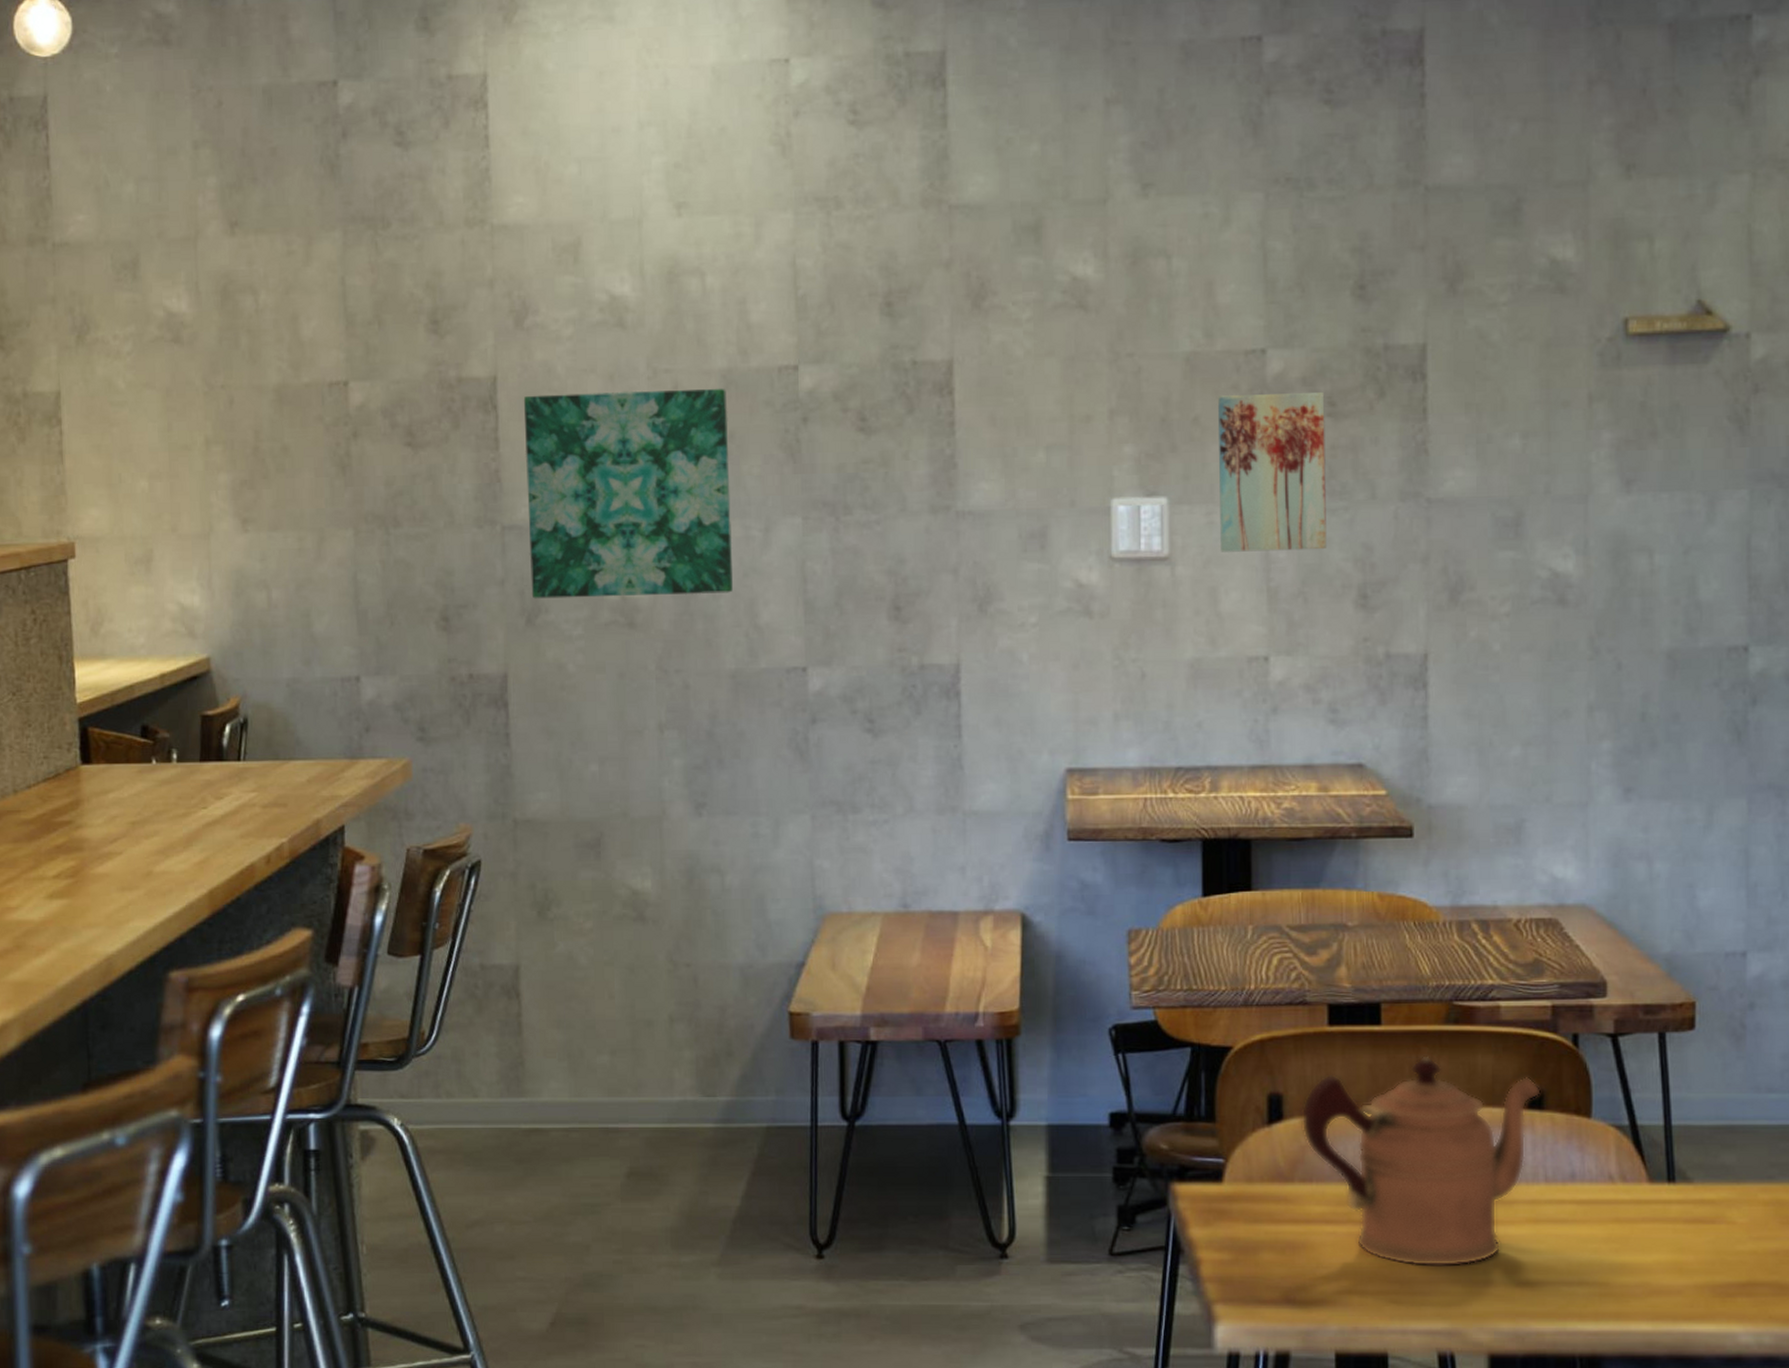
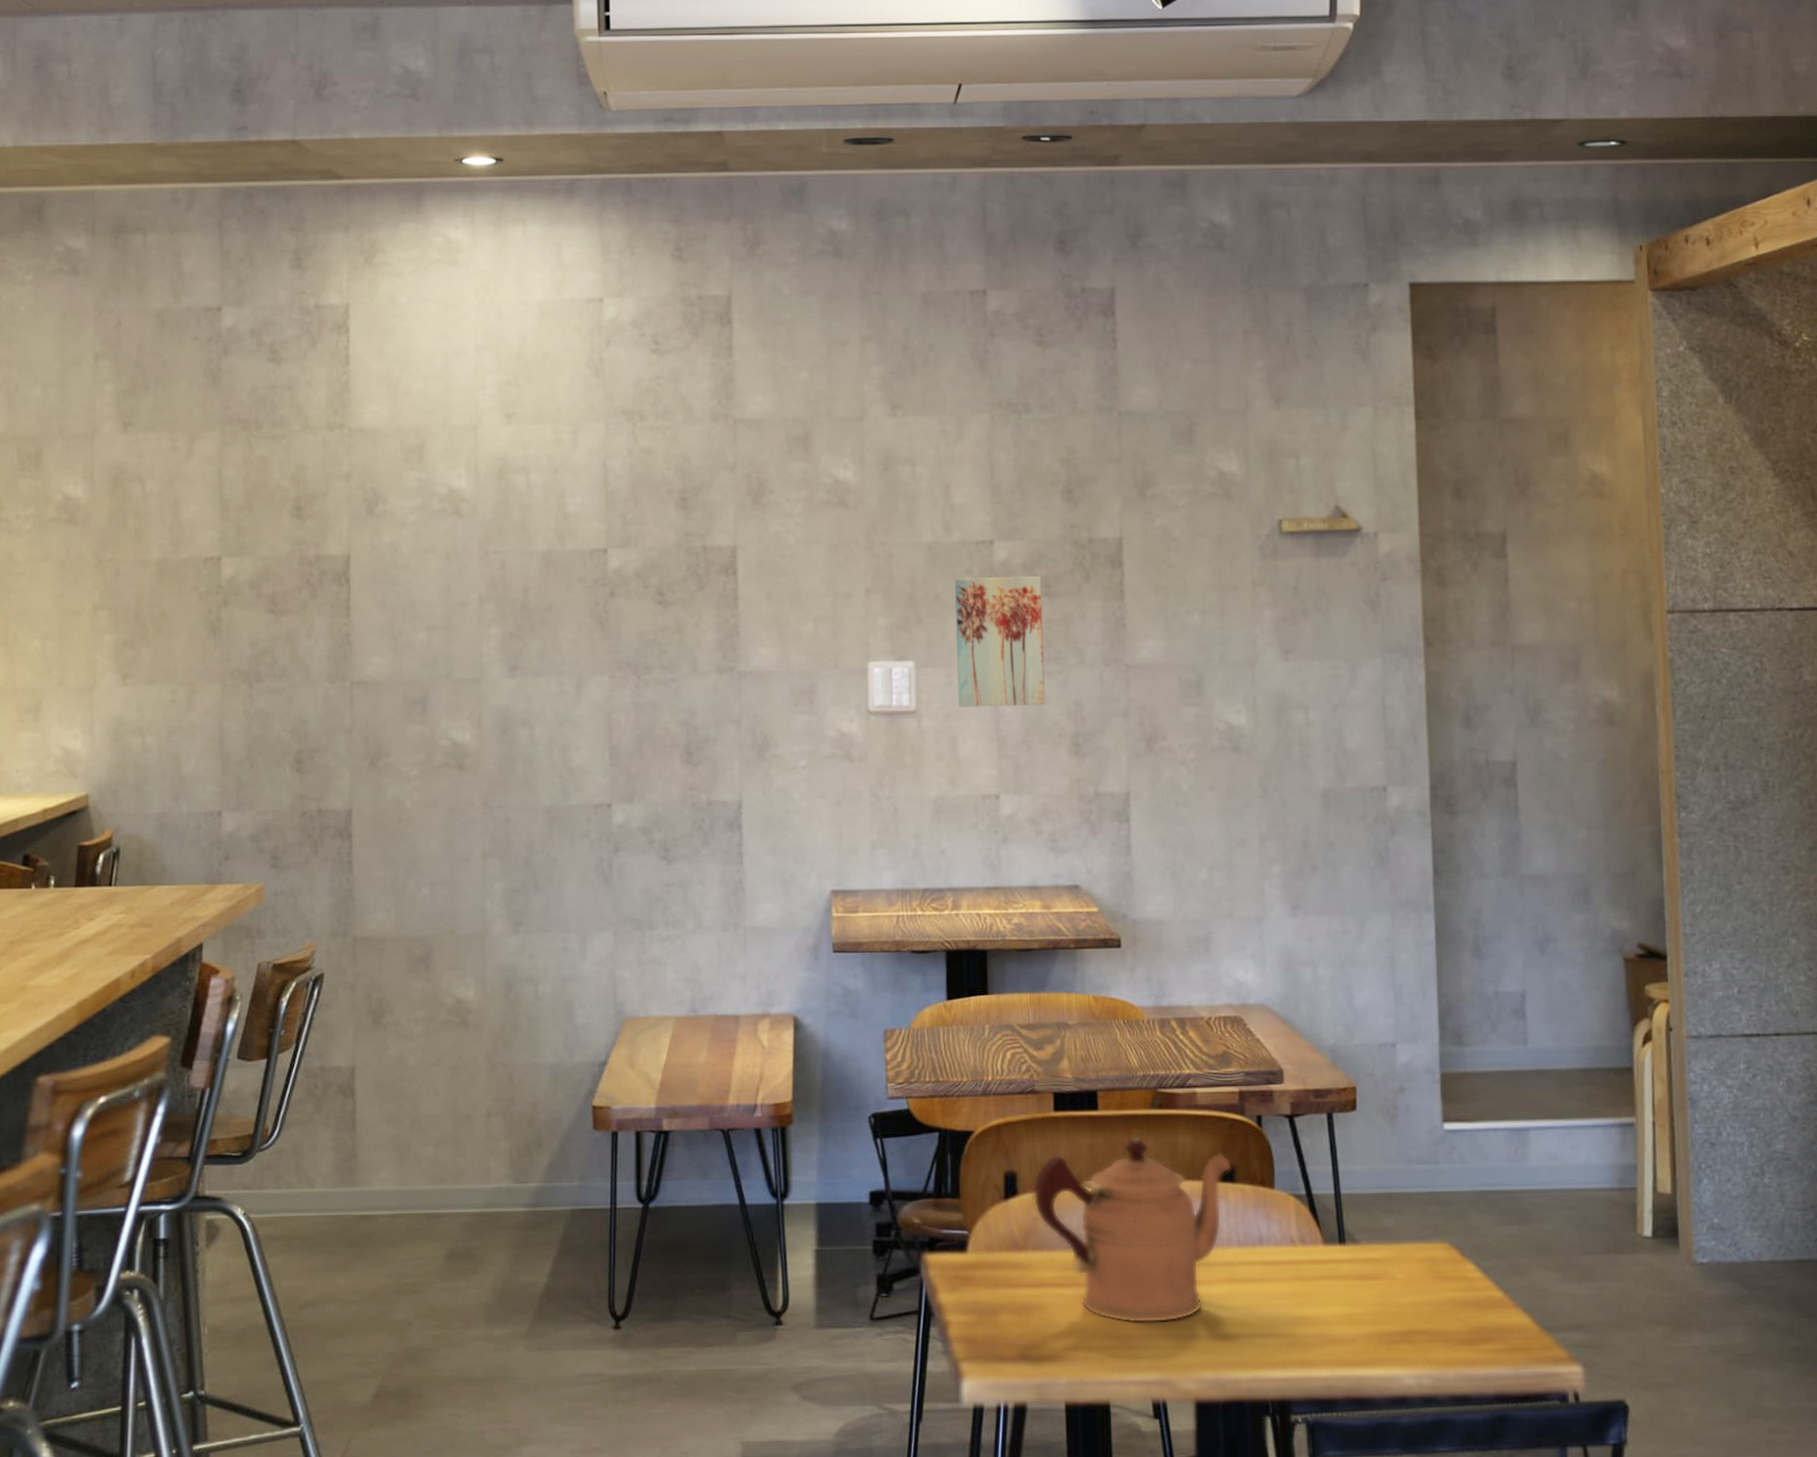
wall art: present [523,388,733,599] -> none [372,567,550,744]

